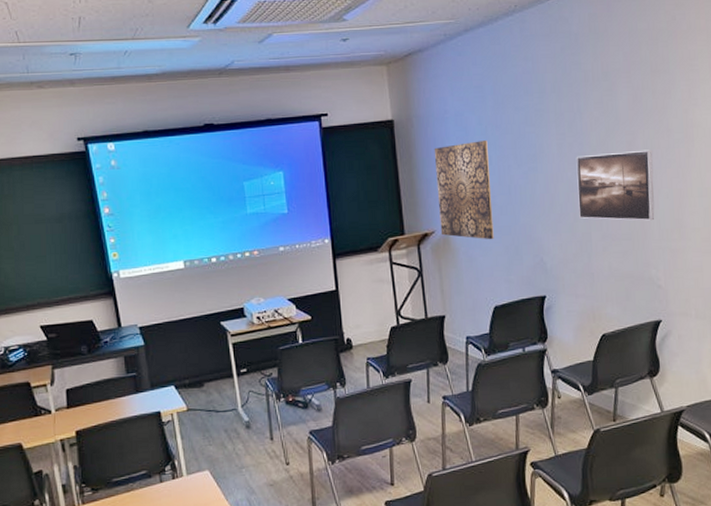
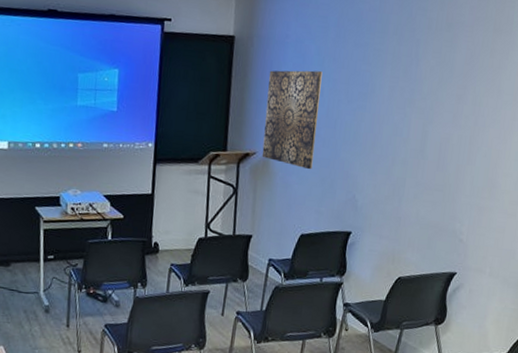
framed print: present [576,149,655,221] -> none [397,101,479,176]

